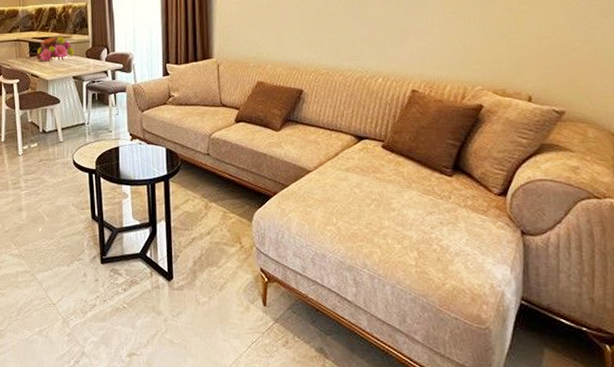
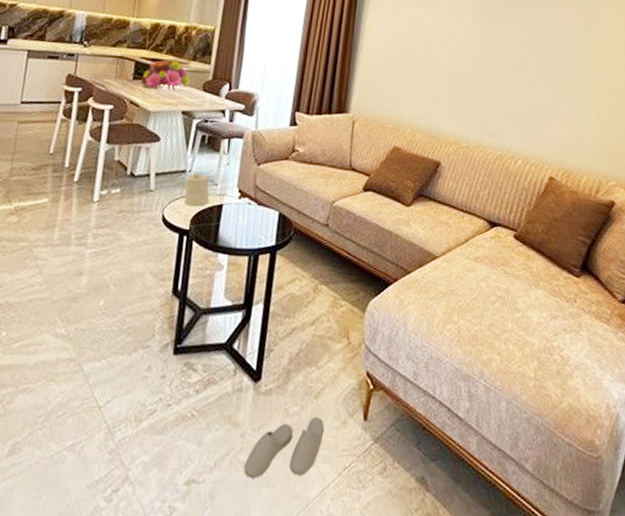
candle: none [85,123,108,151] -> present [184,171,210,207]
slippers: none [171,304,231,351] -> present [244,416,324,478]

